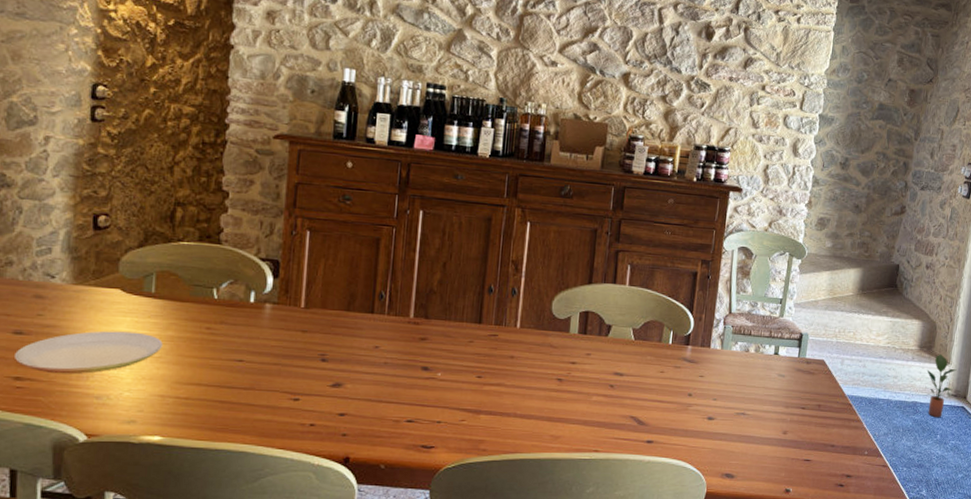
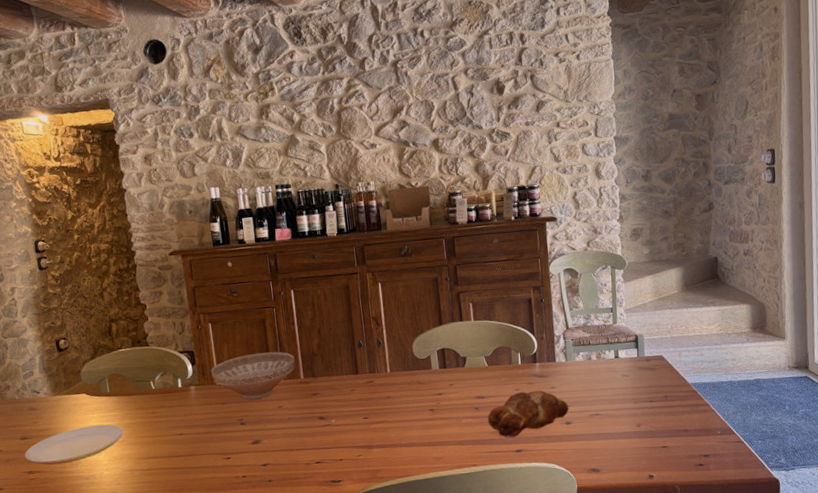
decorative bowl: none [297,277,407,334] -> present [211,351,295,400]
bread loaf: none [621,375,715,425] -> present [487,390,569,438]
potted plant: present [927,354,957,418] -> none [763,331,793,391]

